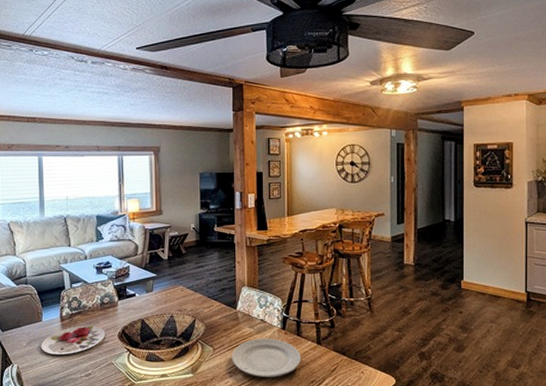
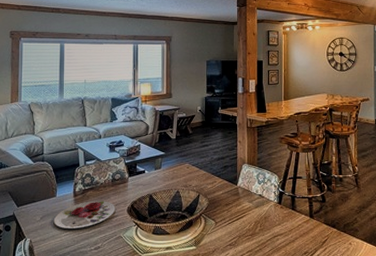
plate: present [231,338,301,377] -> none [232,212,296,249]

